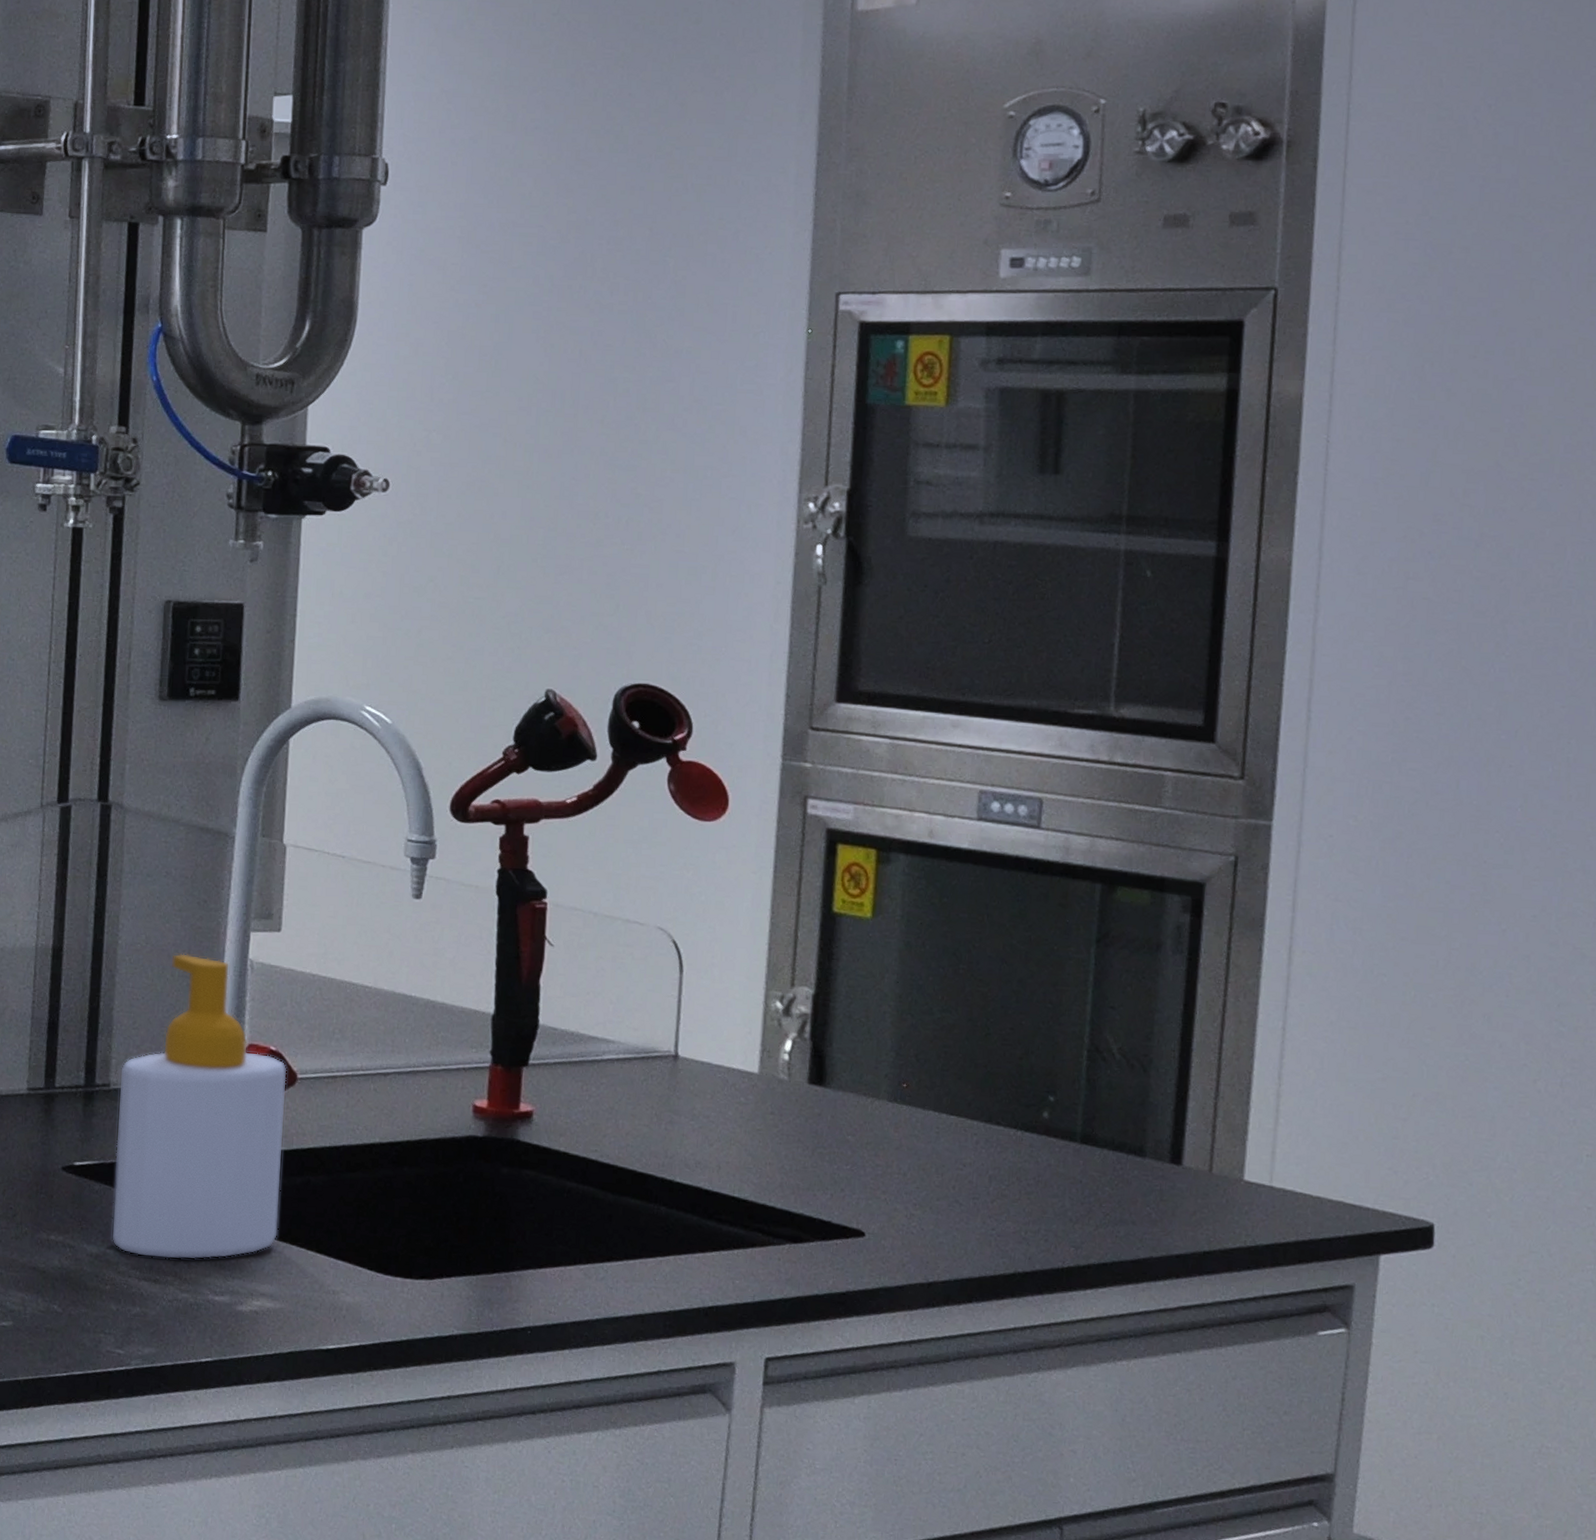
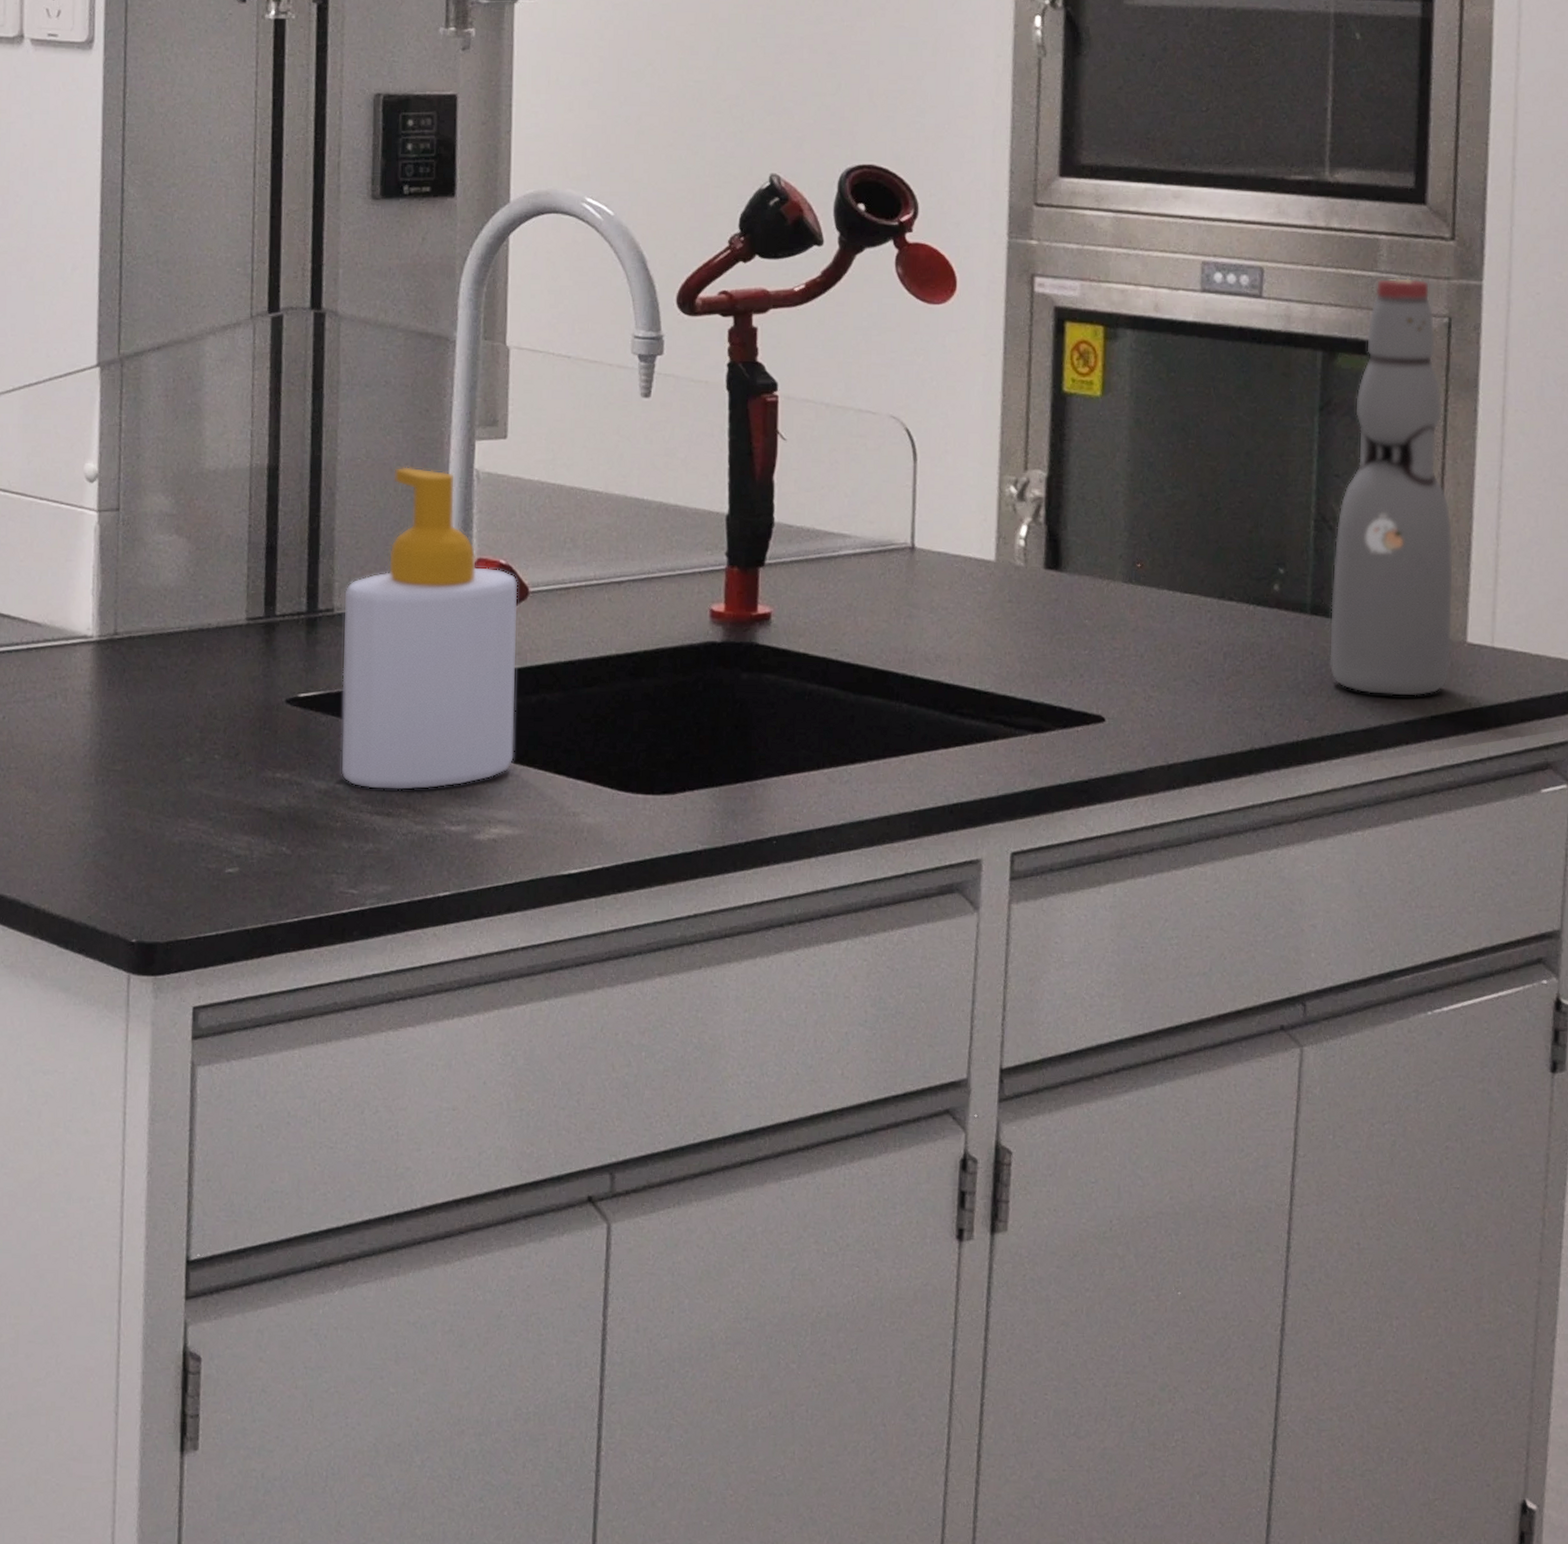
bottle: none [1098,814,1233,1231] -> present [1329,278,1454,696]

